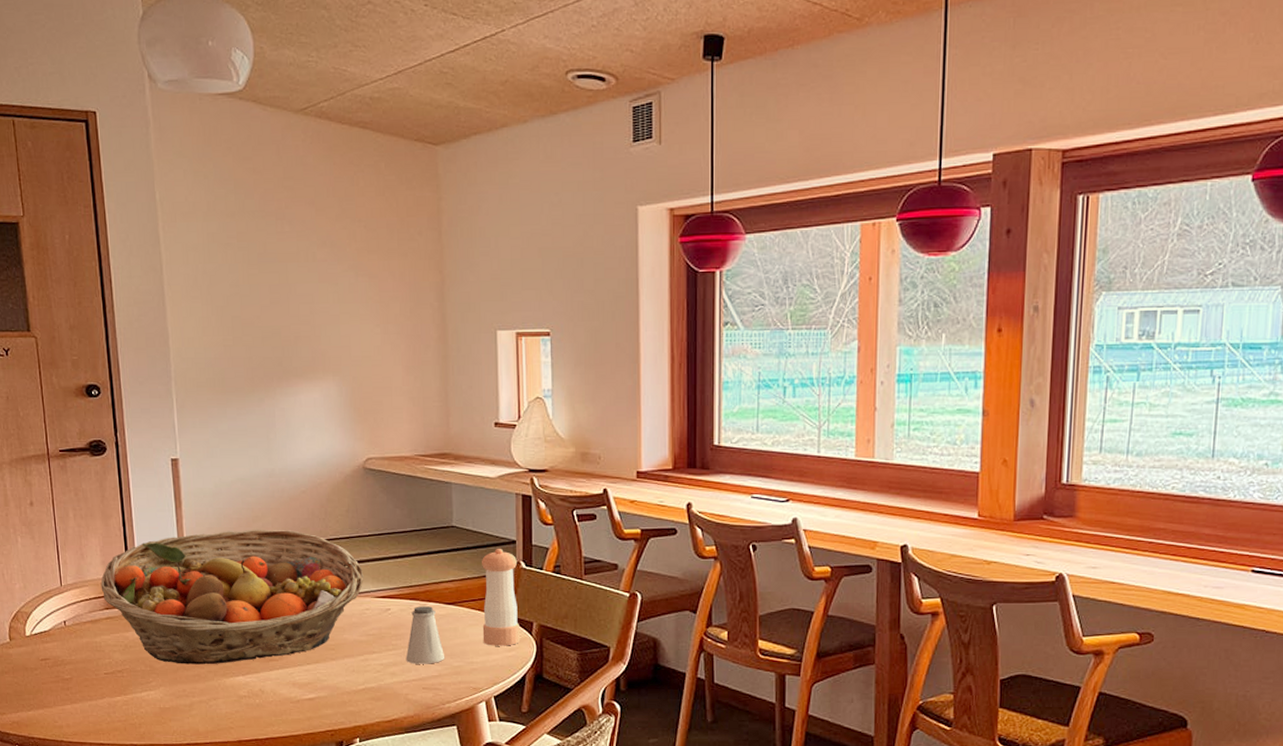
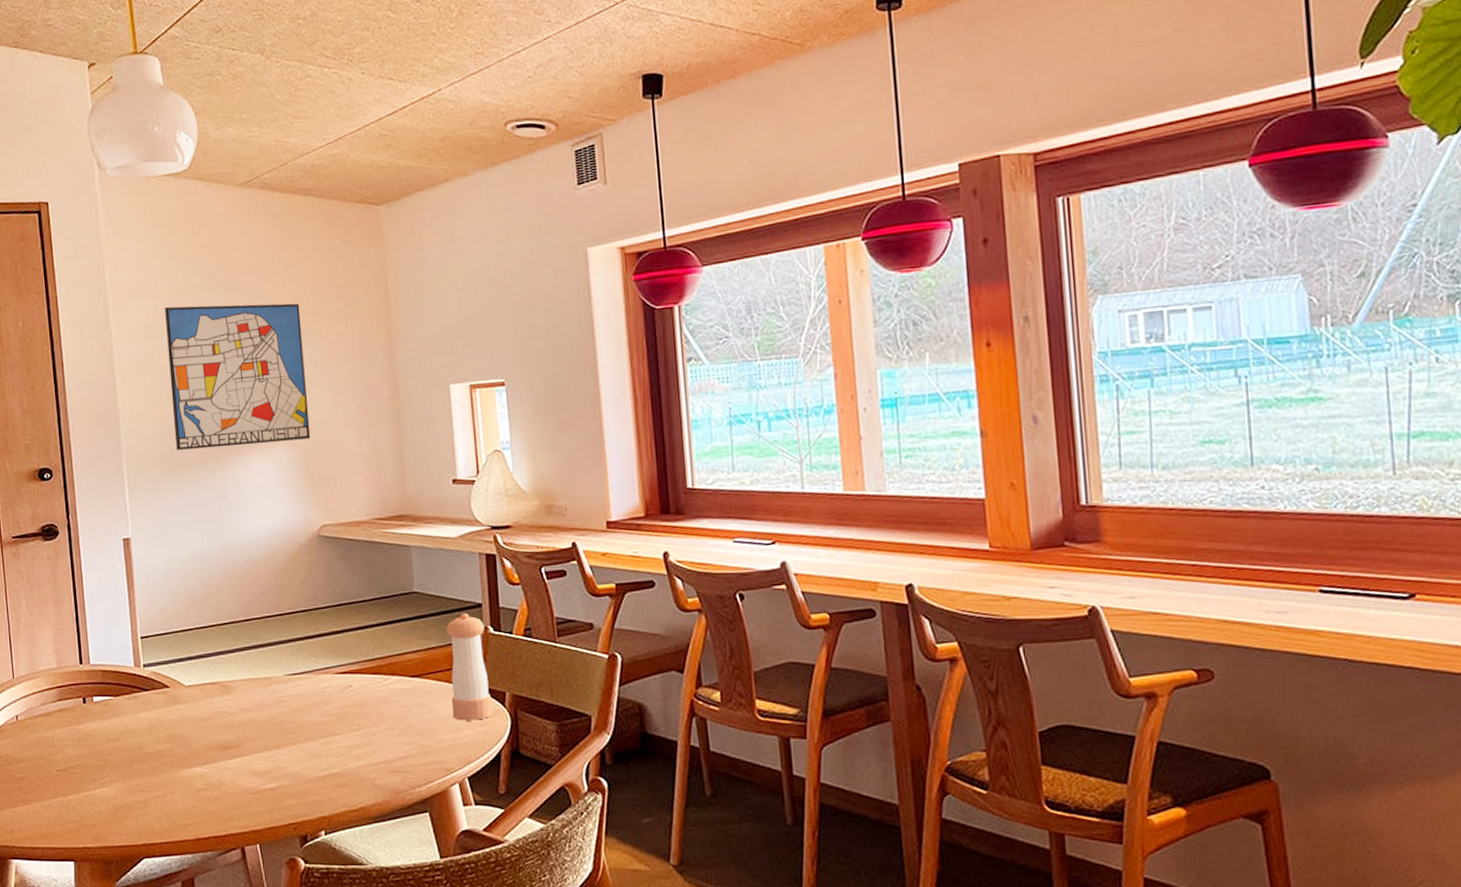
fruit basket: present [100,530,364,665] -> none [53,606,323,757]
wall art: none [216,231,359,376] -> present [165,303,311,450]
saltshaker: present [406,606,445,664] -> none [370,680,413,745]

